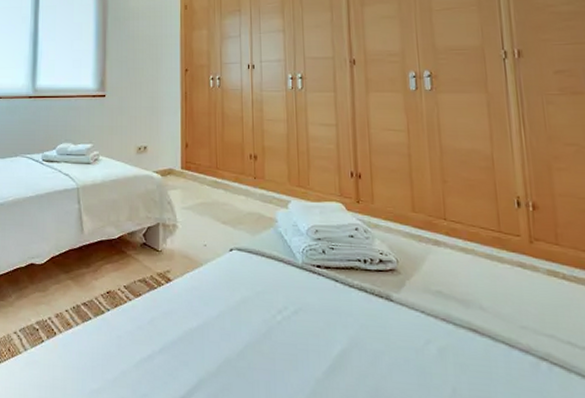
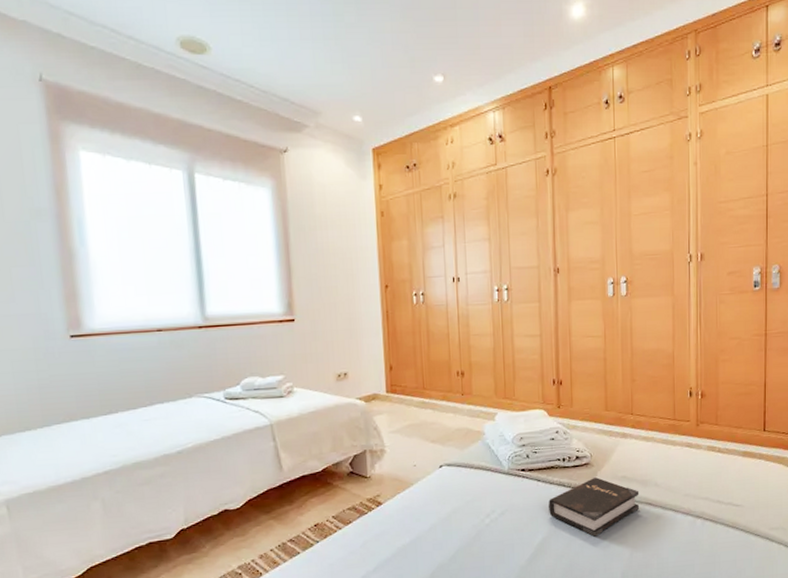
hardback book: none [348,287,462,359] -> present [549,477,640,537]

